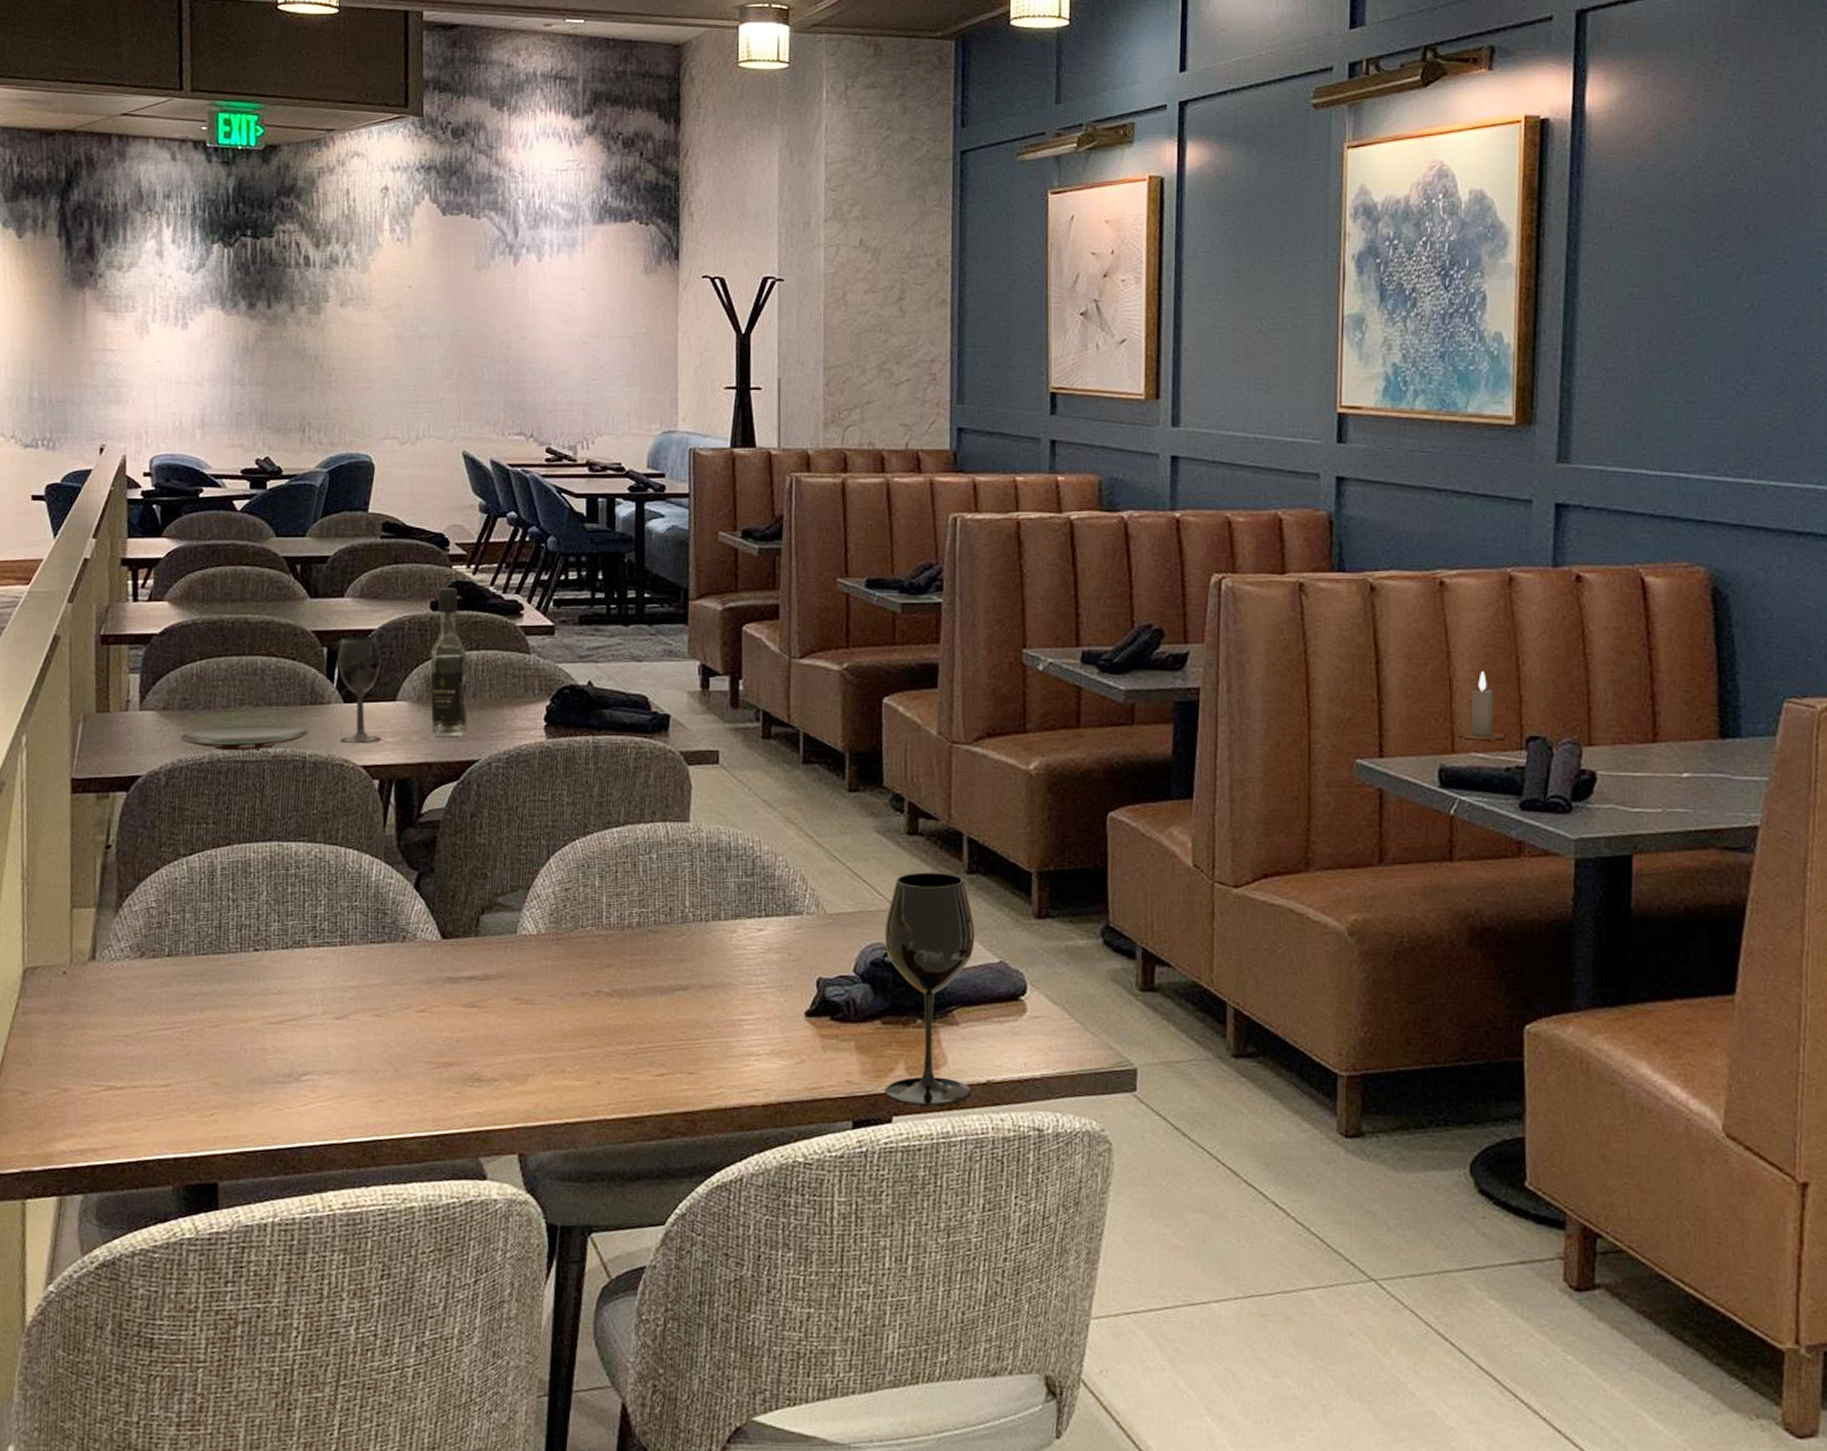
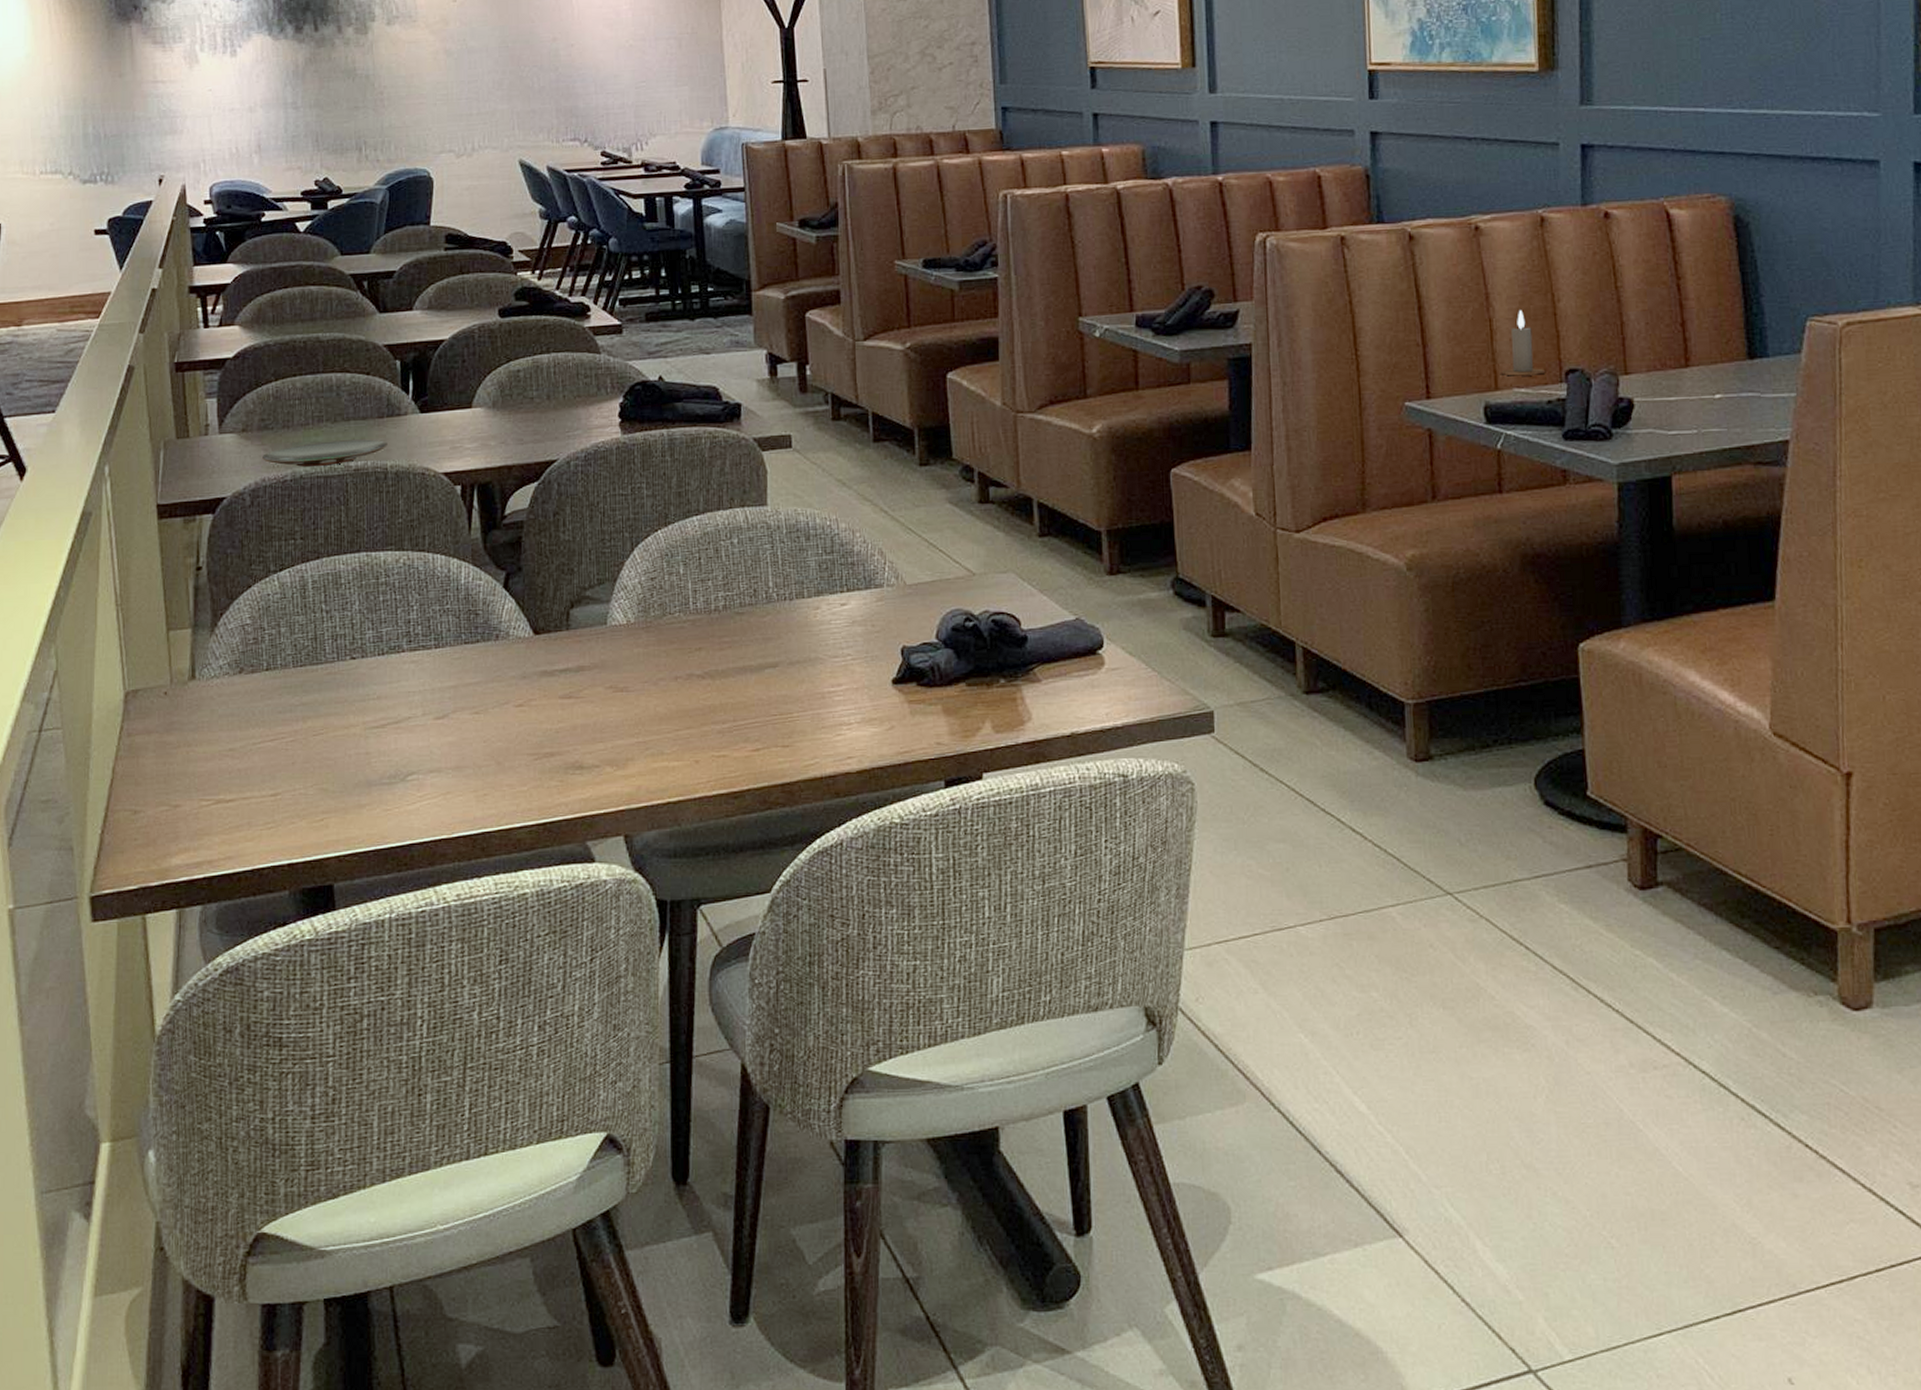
wine glass: present [337,636,381,744] -> none [411,346,460,453]
bottle: present [430,587,468,738] -> none [503,293,545,441]
wineglass: present [884,872,975,1106] -> none [964,537,1056,761]

